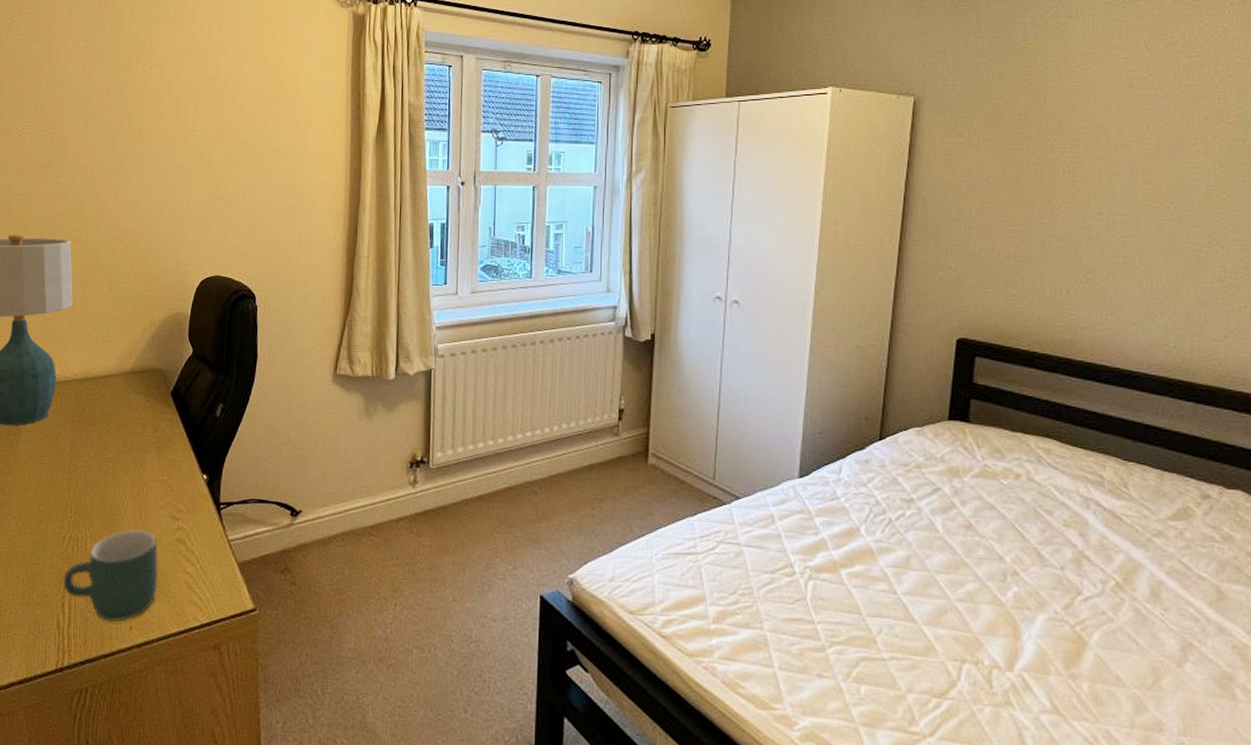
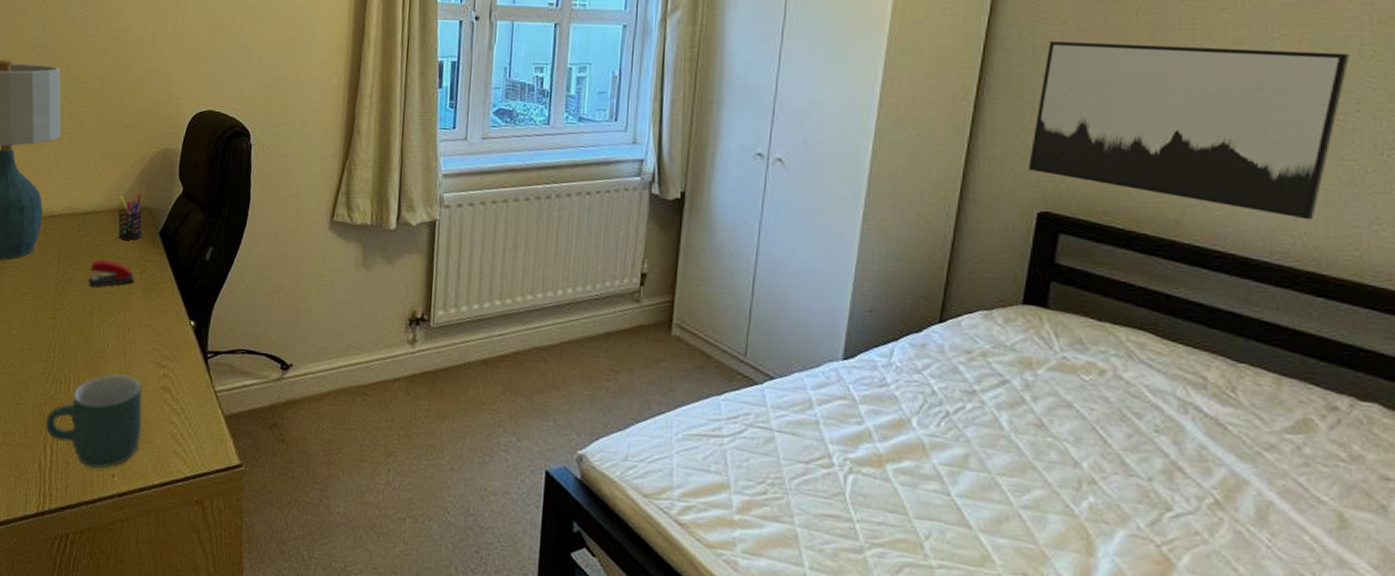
stapler: none [102,421,147,447] -> present [88,259,134,287]
pen holder: none [130,357,155,401] -> present [118,194,143,241]
wall art: none [947,189,1200,336] -> present [1028,40,1349,220]

